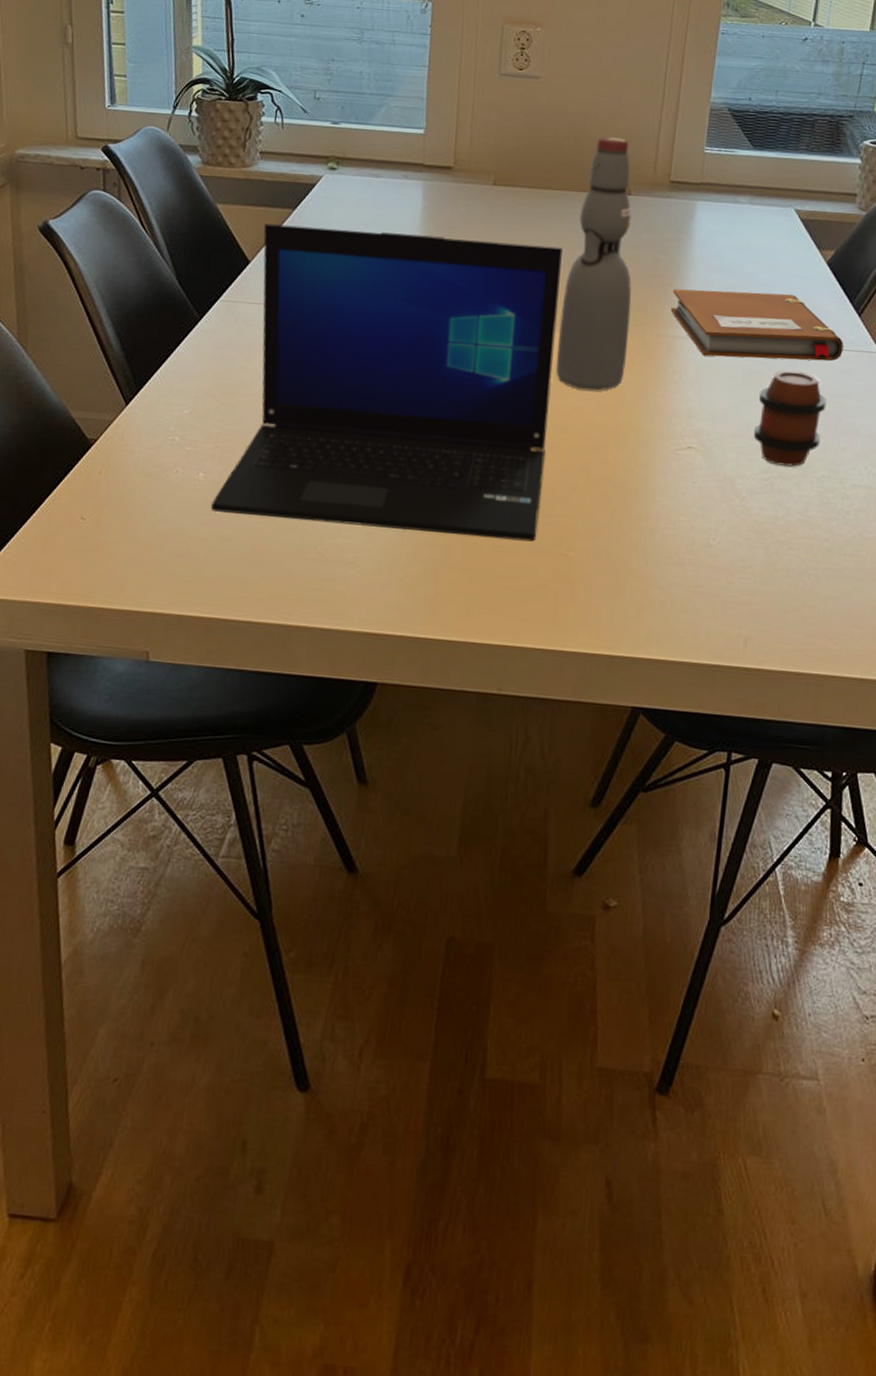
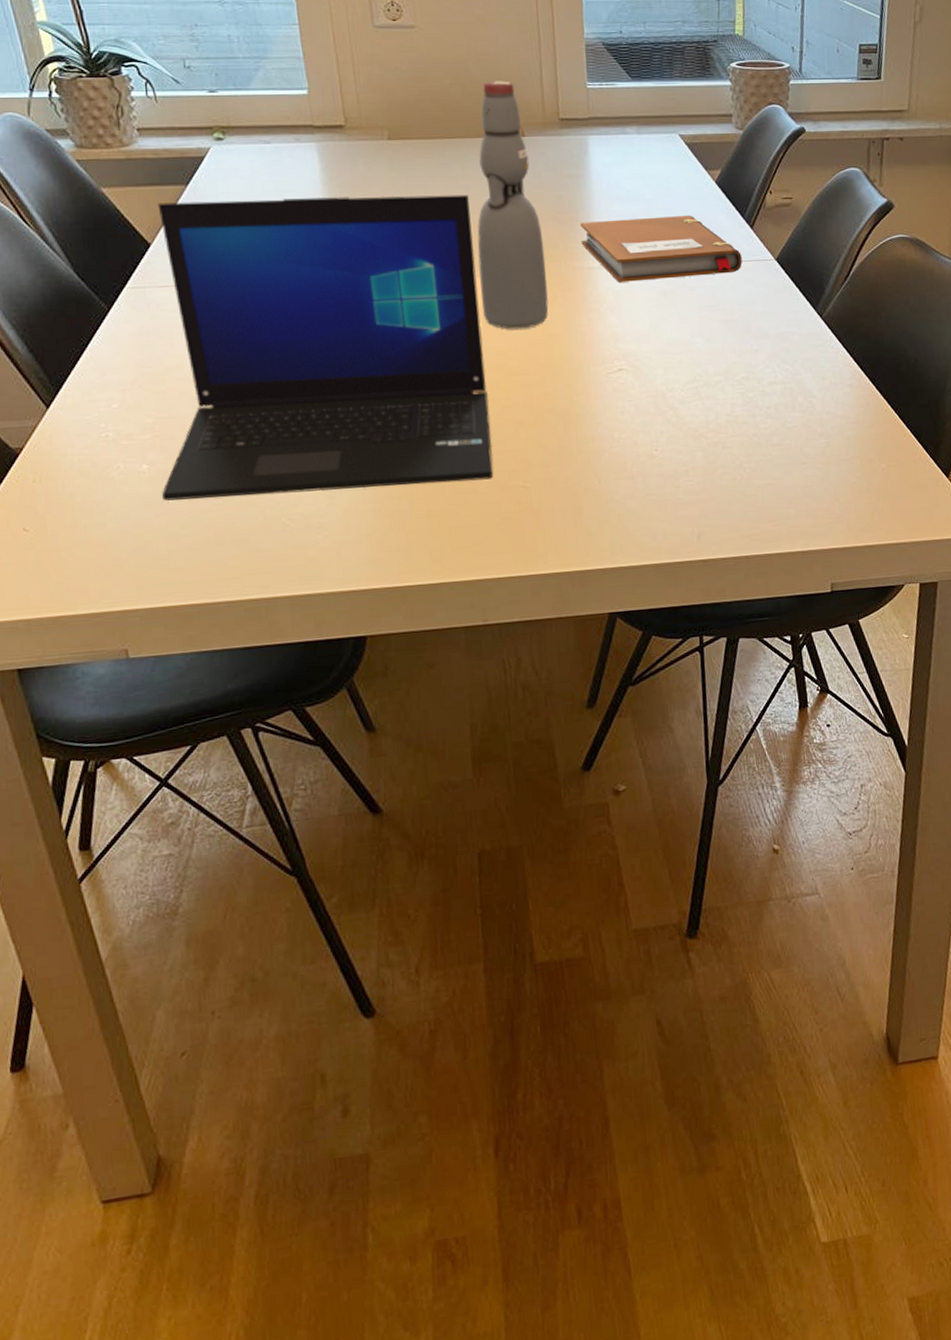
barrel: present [753,370,826,467] -> none [674,285,736,374]

